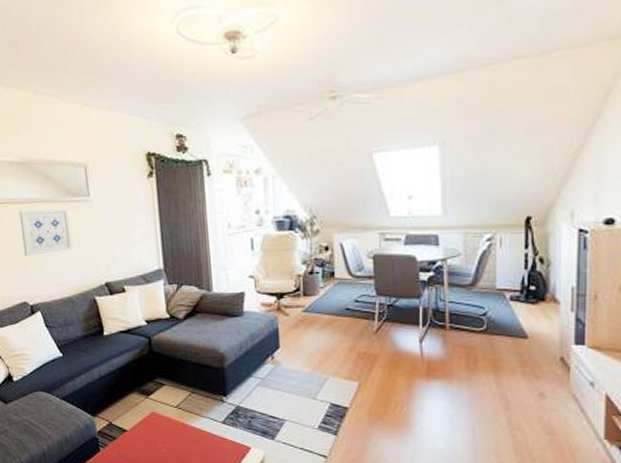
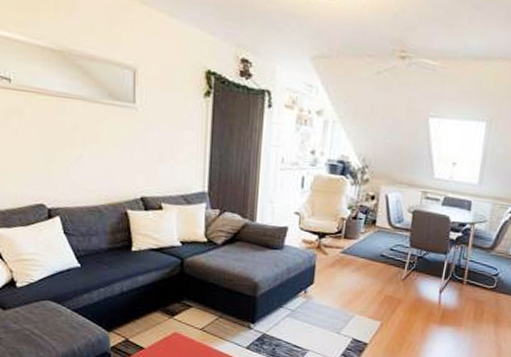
wall art: present [19,208,73,256] -> none [46,104,108,157]

